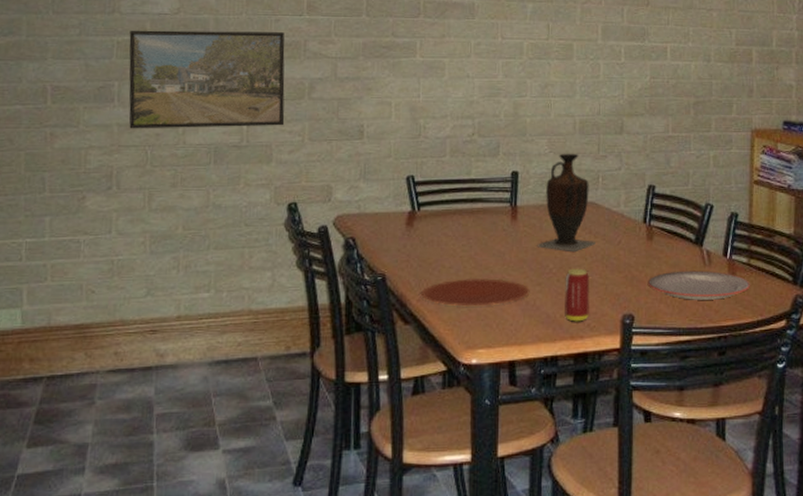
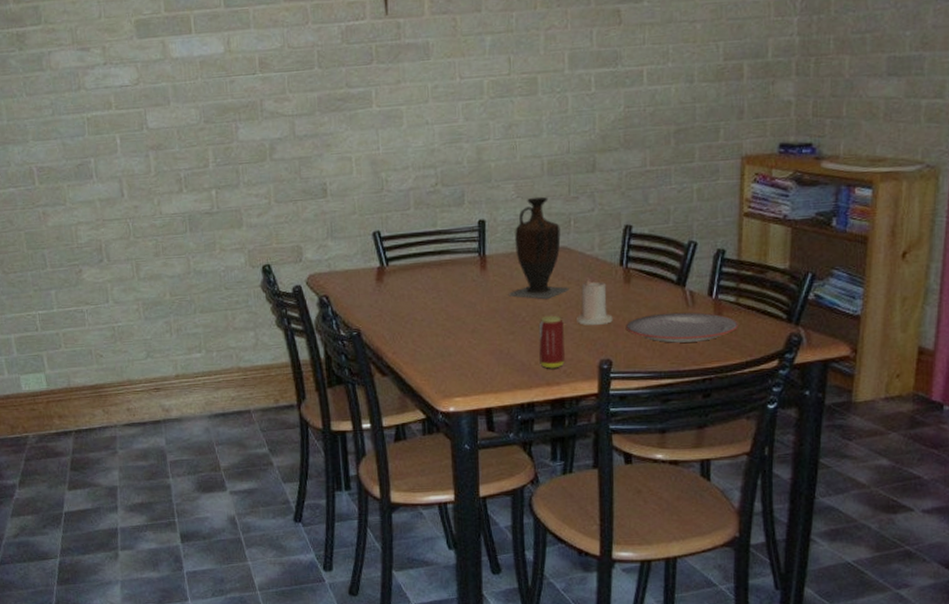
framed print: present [129,30,285,129] -> none [97,93,251,203]
plate: present [421,278,530,307] -> none [396,329,503,358]
candle: none [602,233,636,281] -> present [577,278,613,326]

